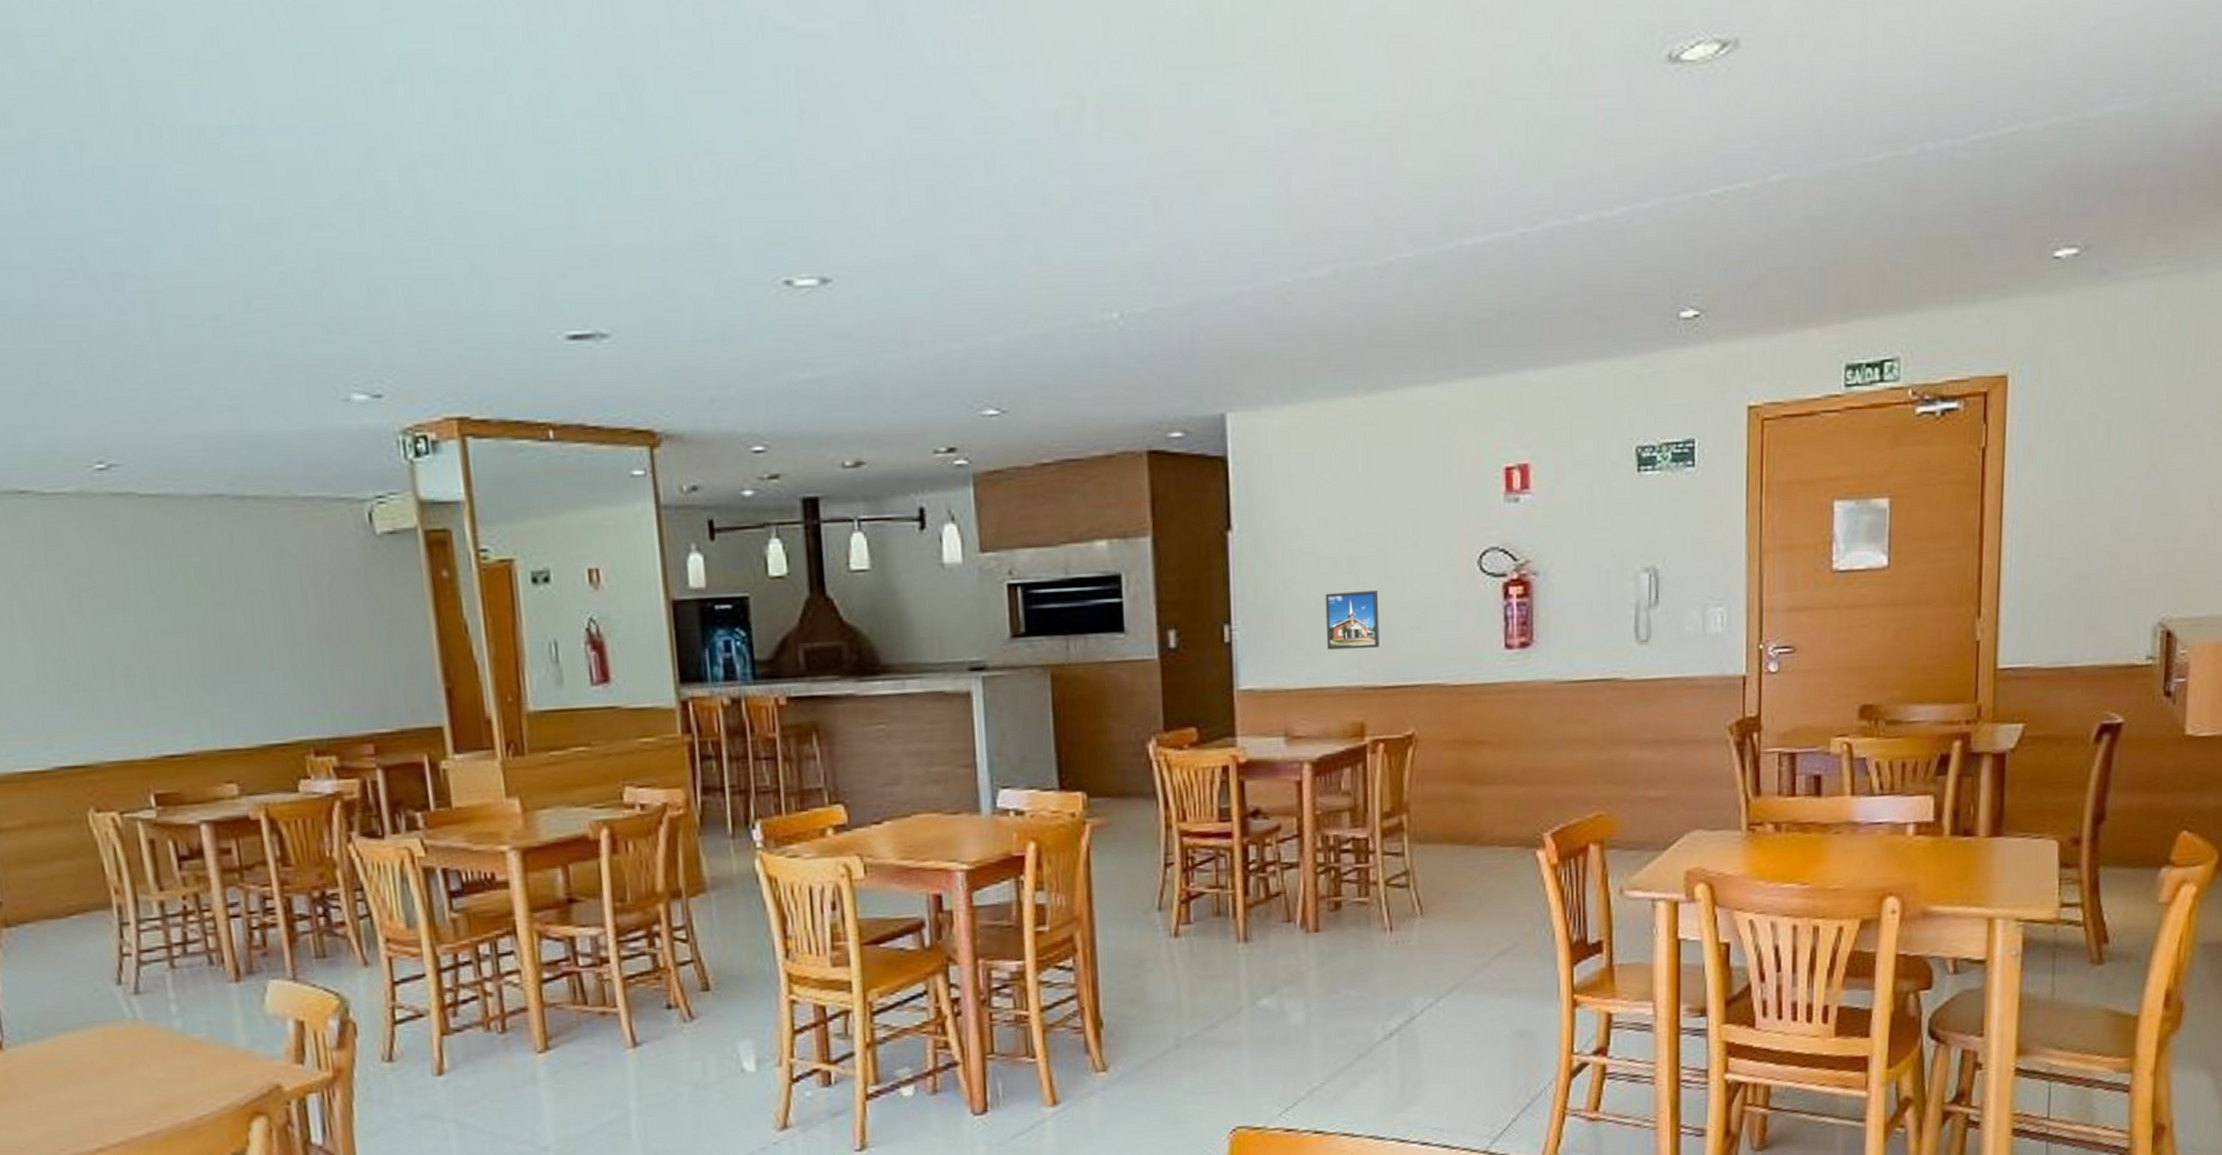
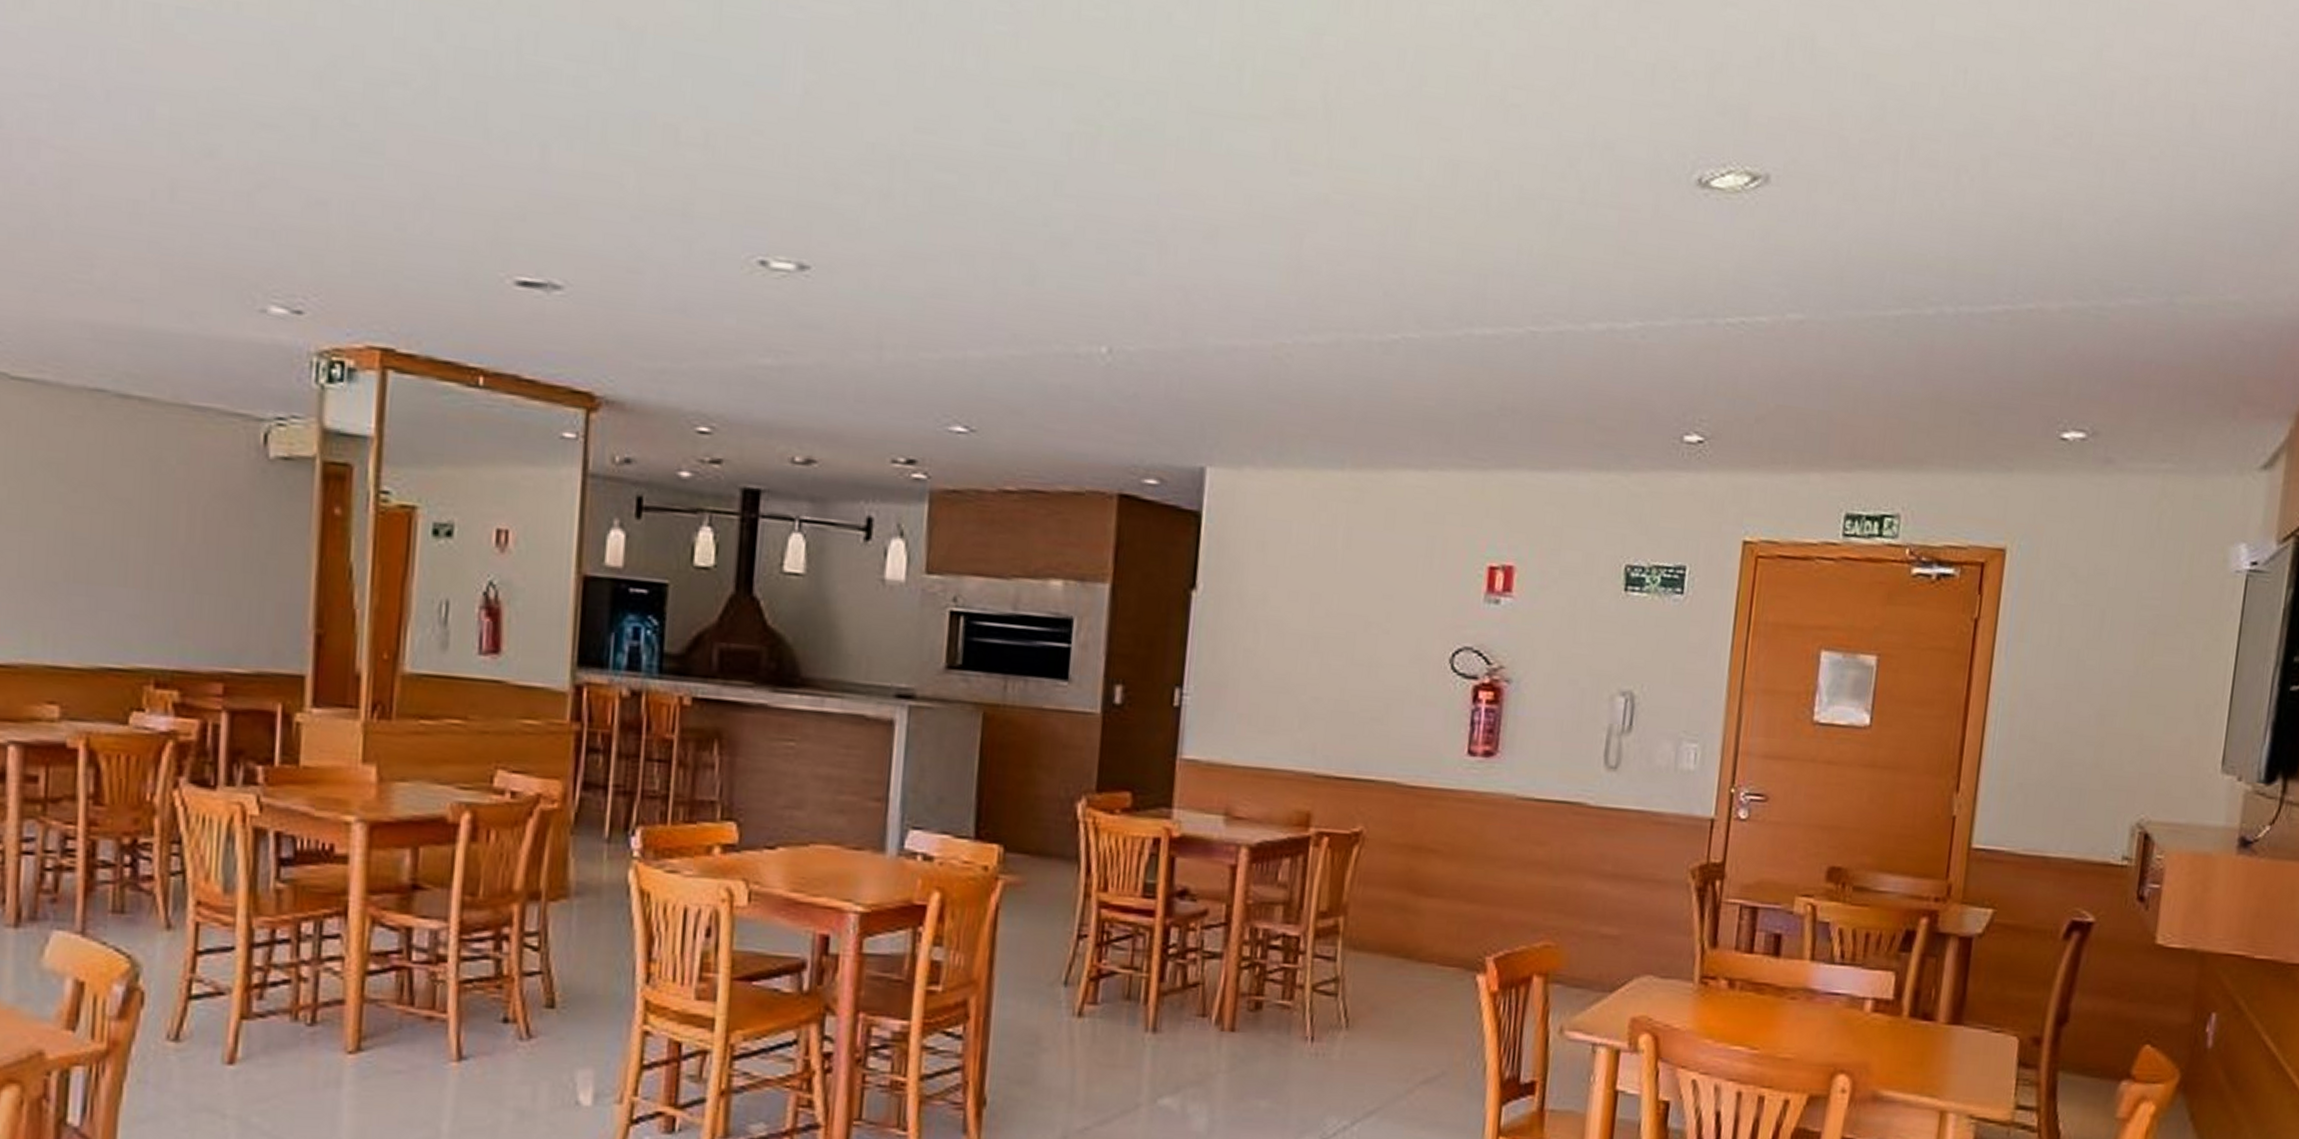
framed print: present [1325,590,1380,650] -> none [1281,670,1343,736]

